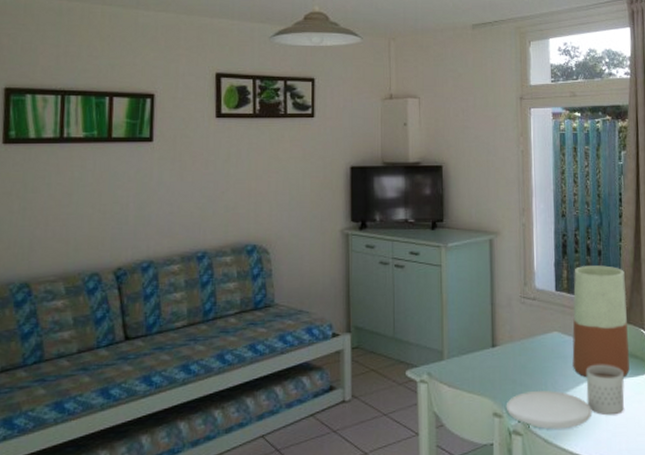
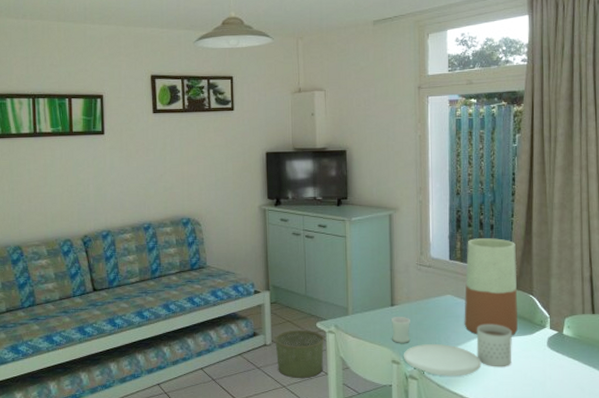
basket: none [354,380,417,442] -> present [274,329,326,378]
mug: none [491,358,514,393] -> present [390,316,410,344]

